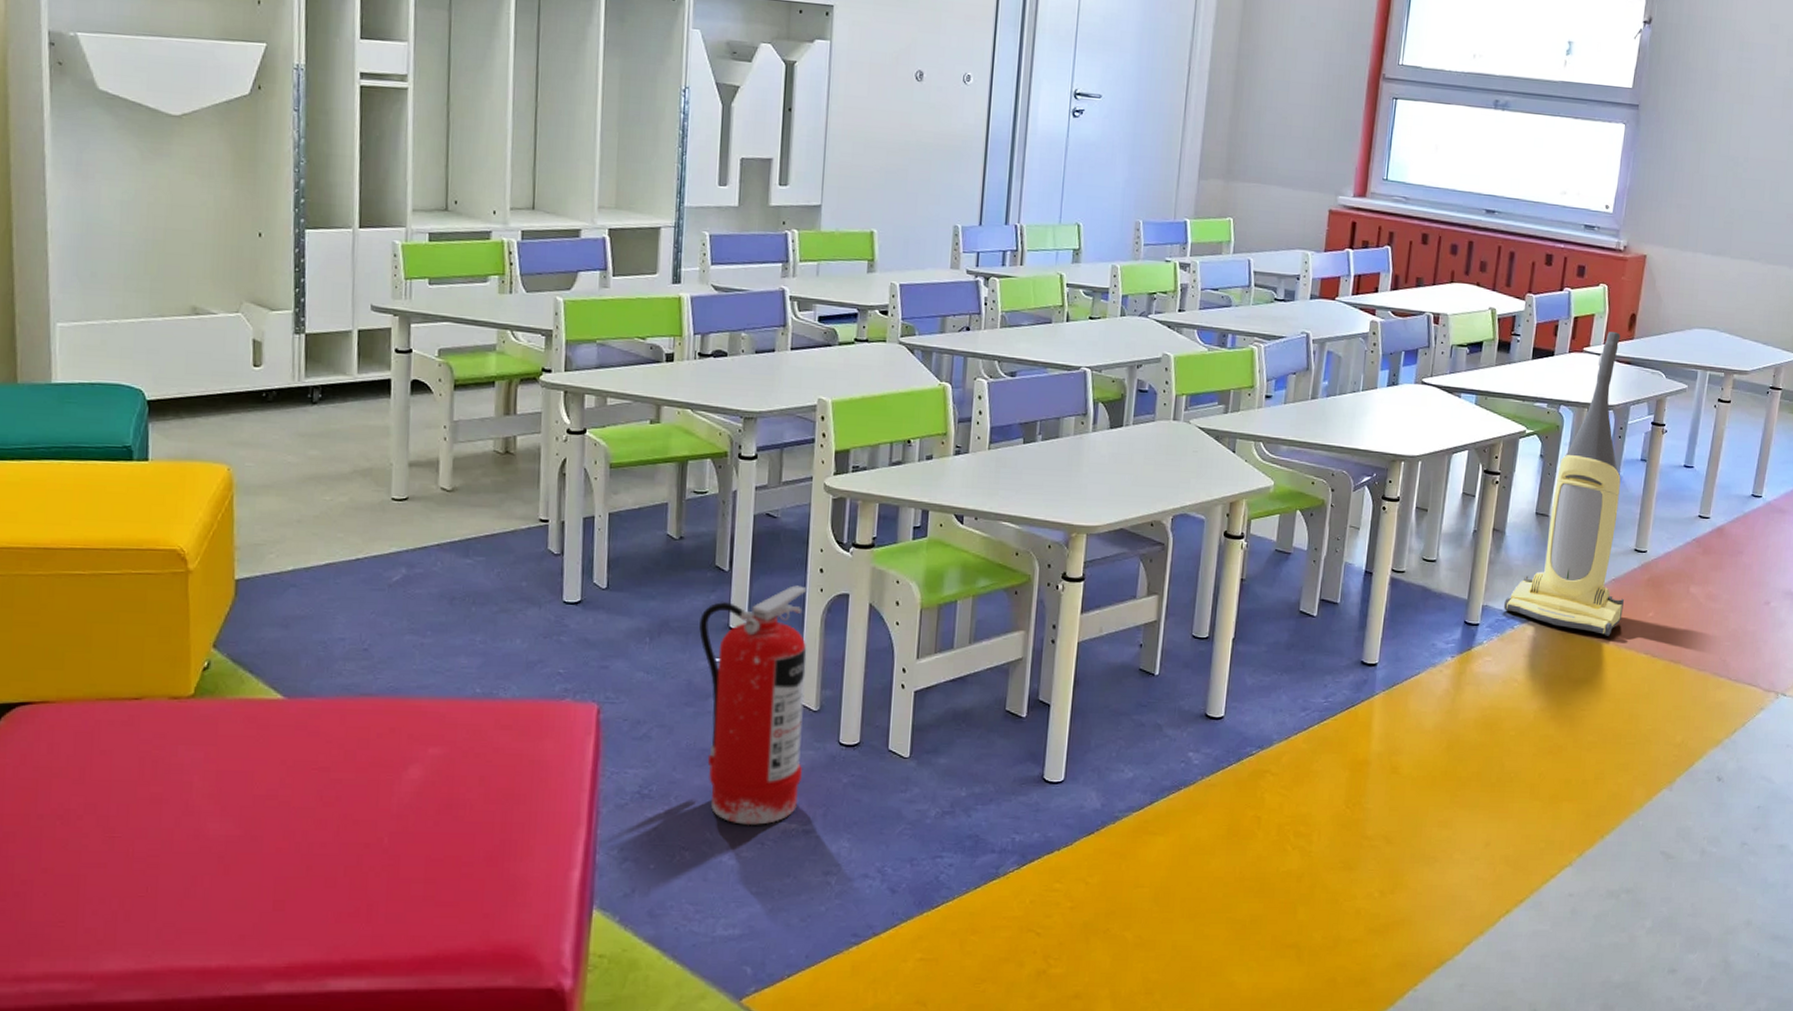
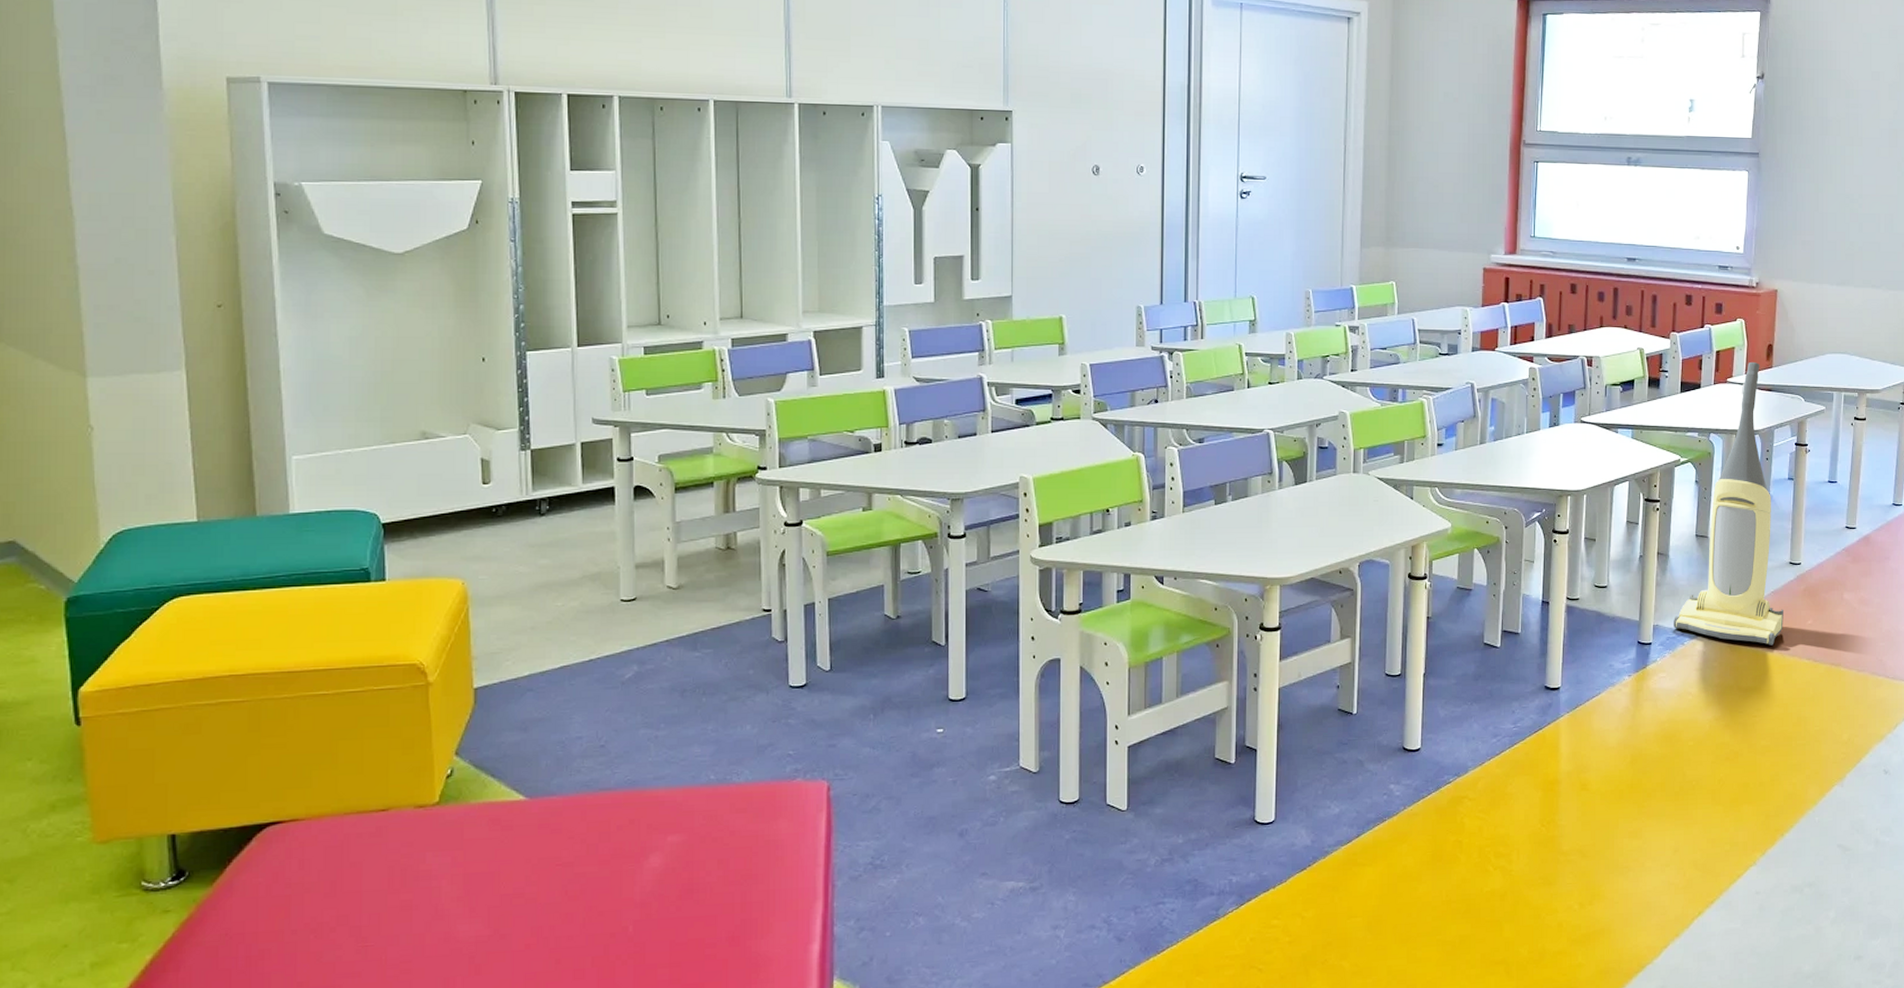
fire extinguisher: present [699,585,807,825] -> none [920,654,1026,887]

